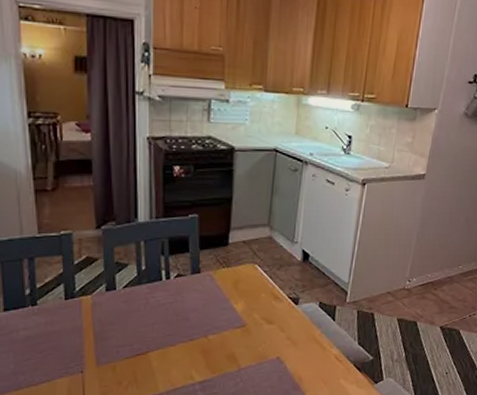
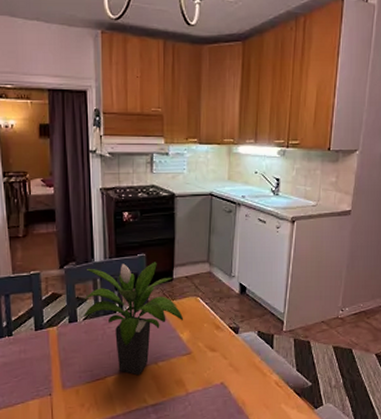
potted plant: none [122,224,238,350] -> present [83,262,183,376]

